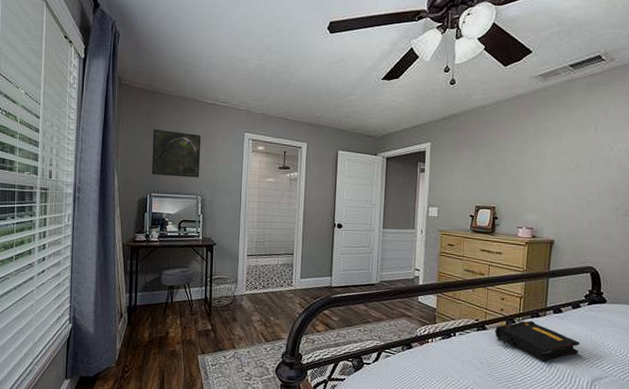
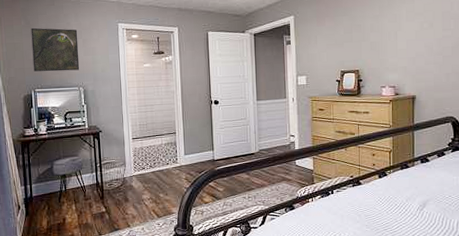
book: present [494,320,580,362] -> none [368,171,447,209]

